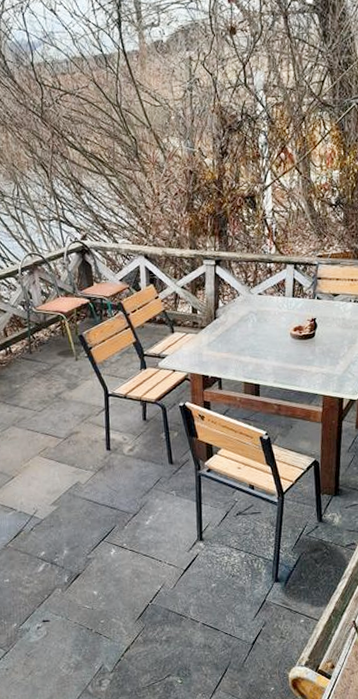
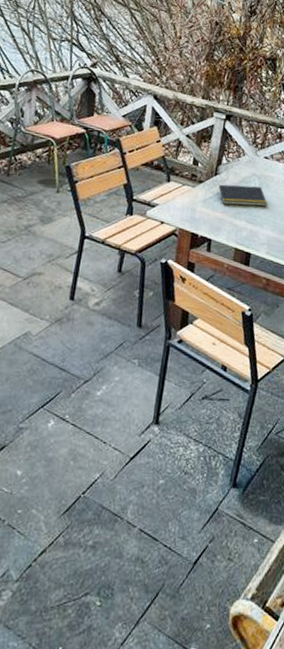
notepad: none [219,321,268,345] -> present [217,184,267,207]

